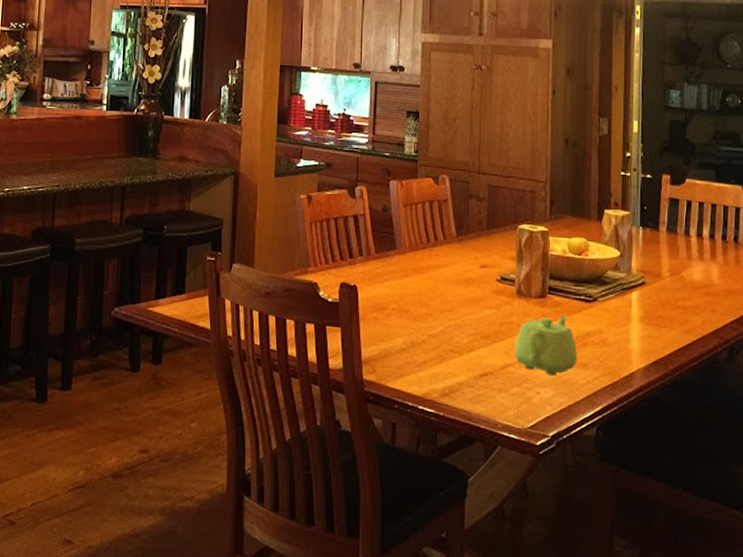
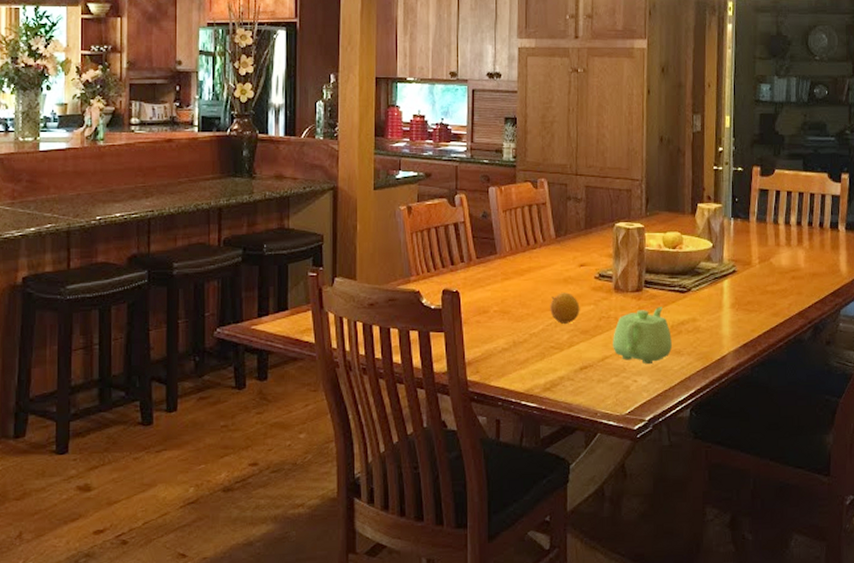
fruit: none [450,294,481,327] -> present [550,293,580,324]

